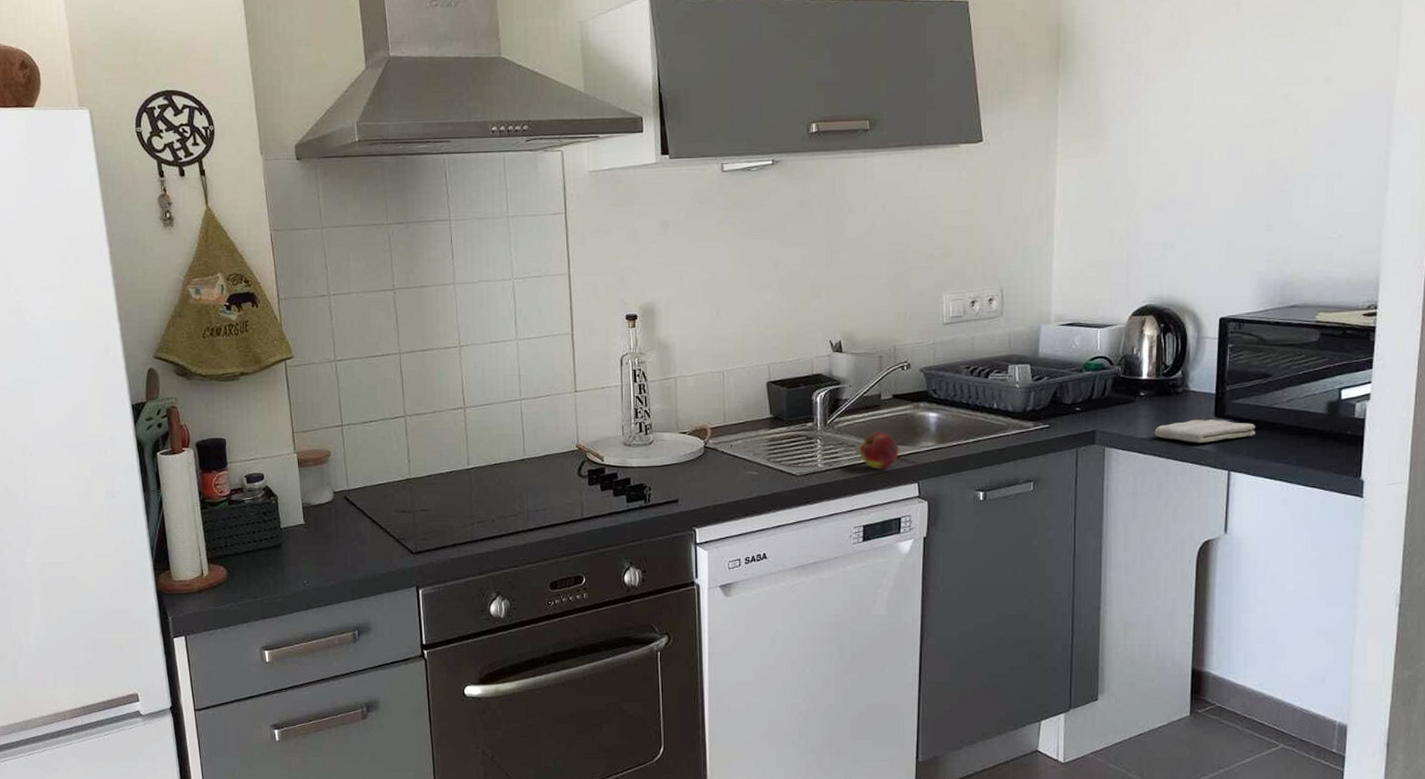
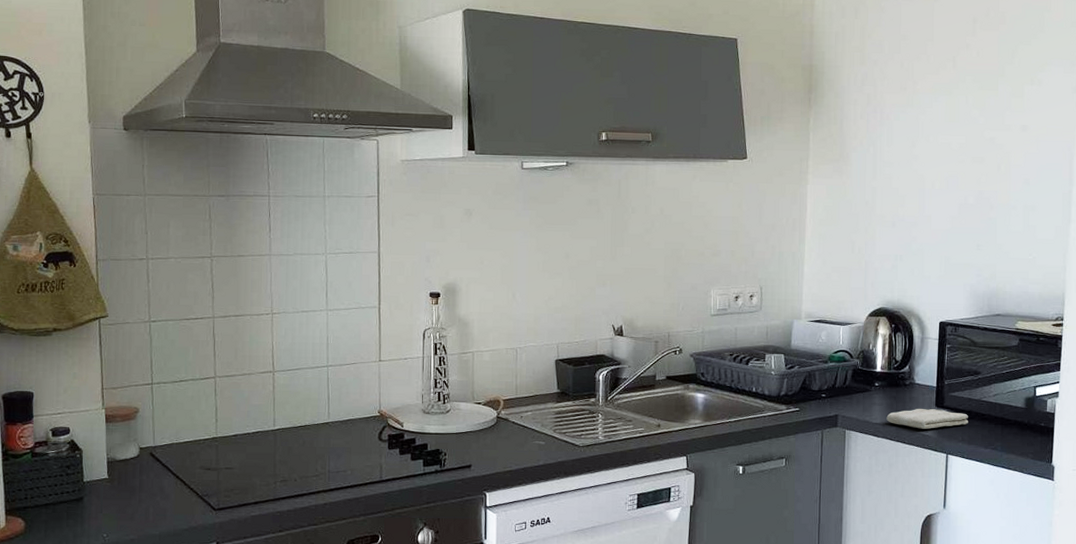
apple: present [859,431,899,470] -> none [636,408,671,443]

